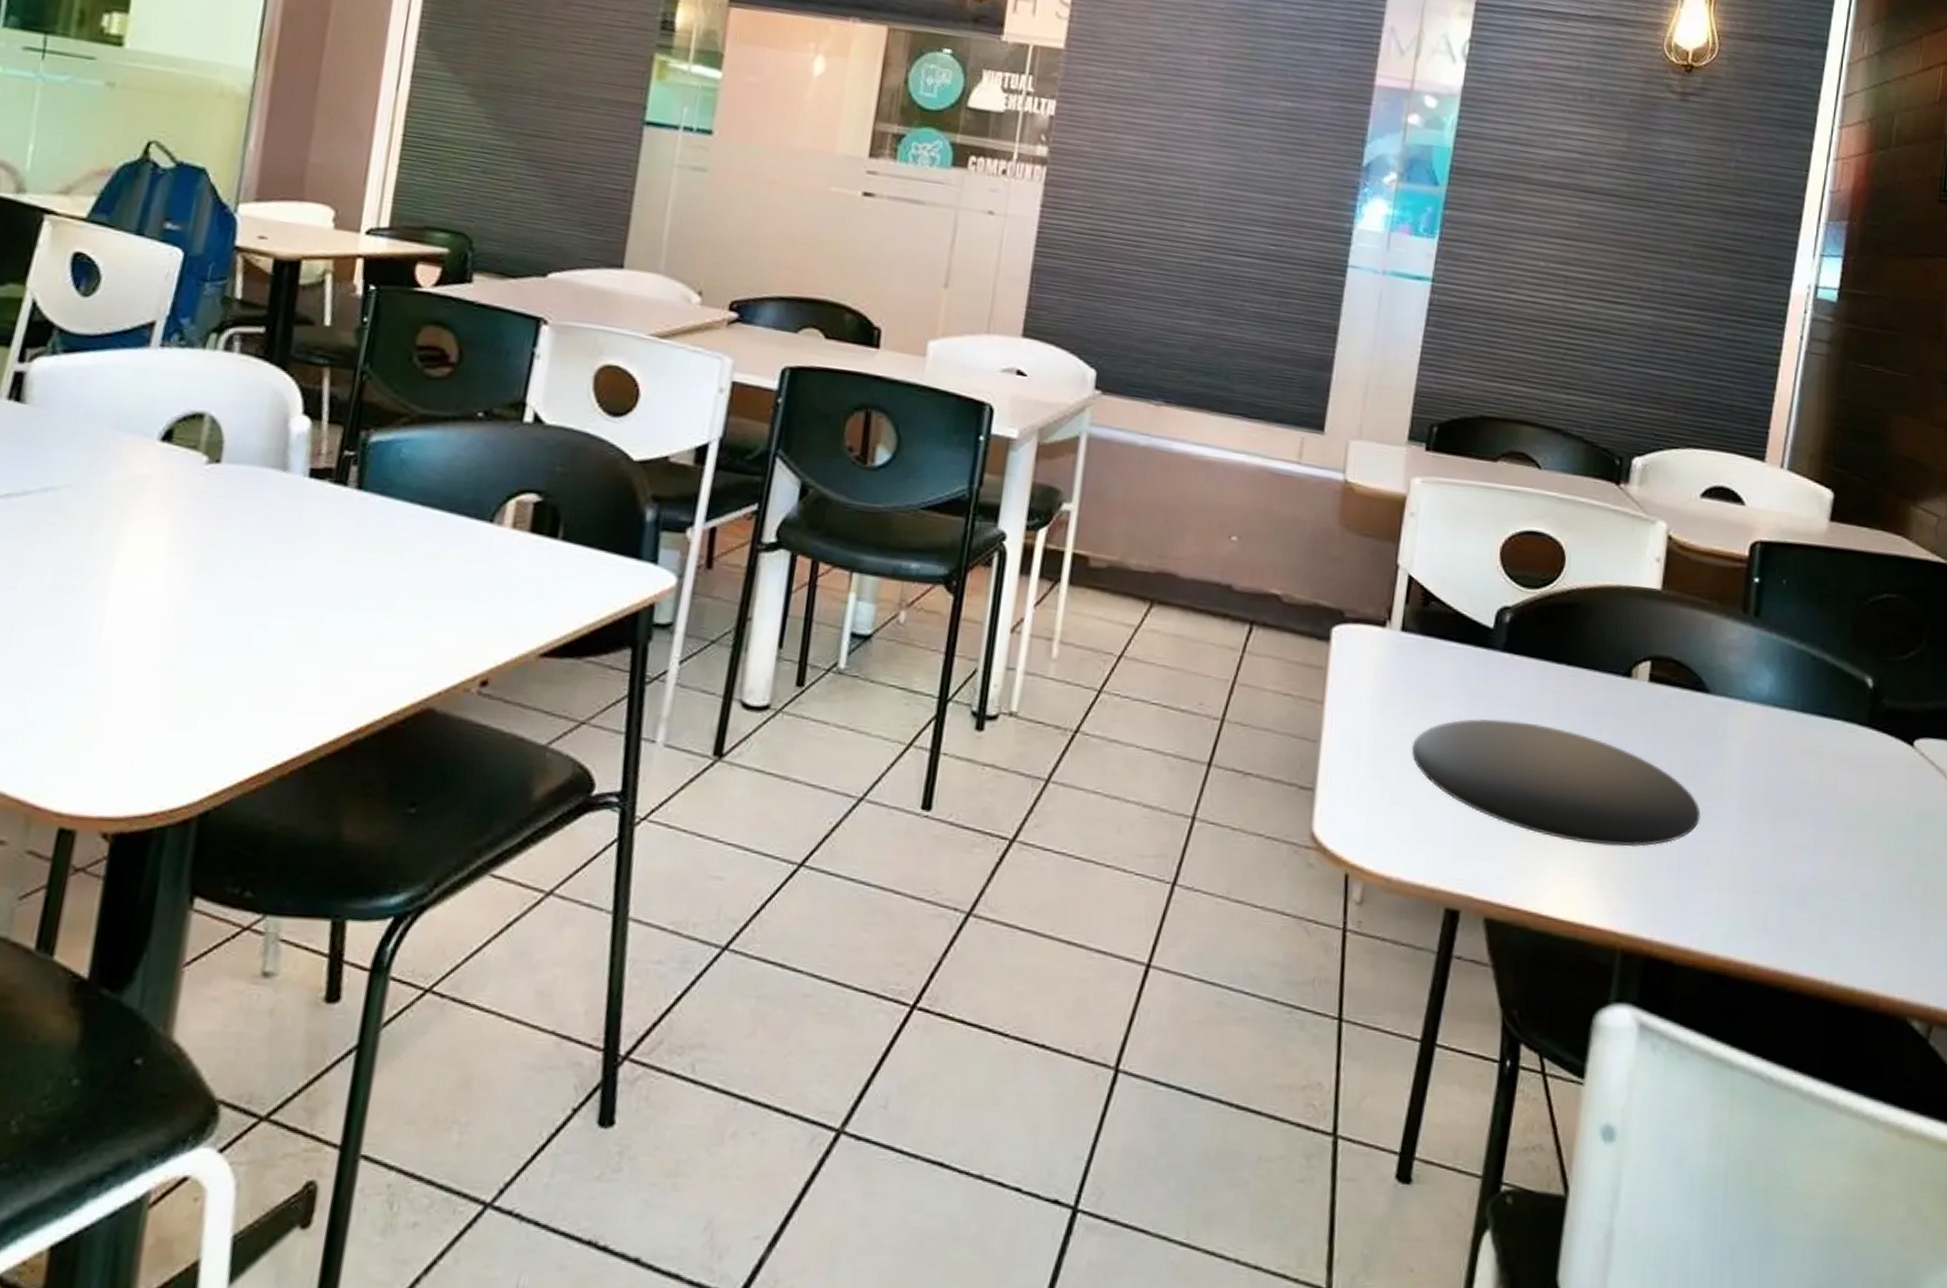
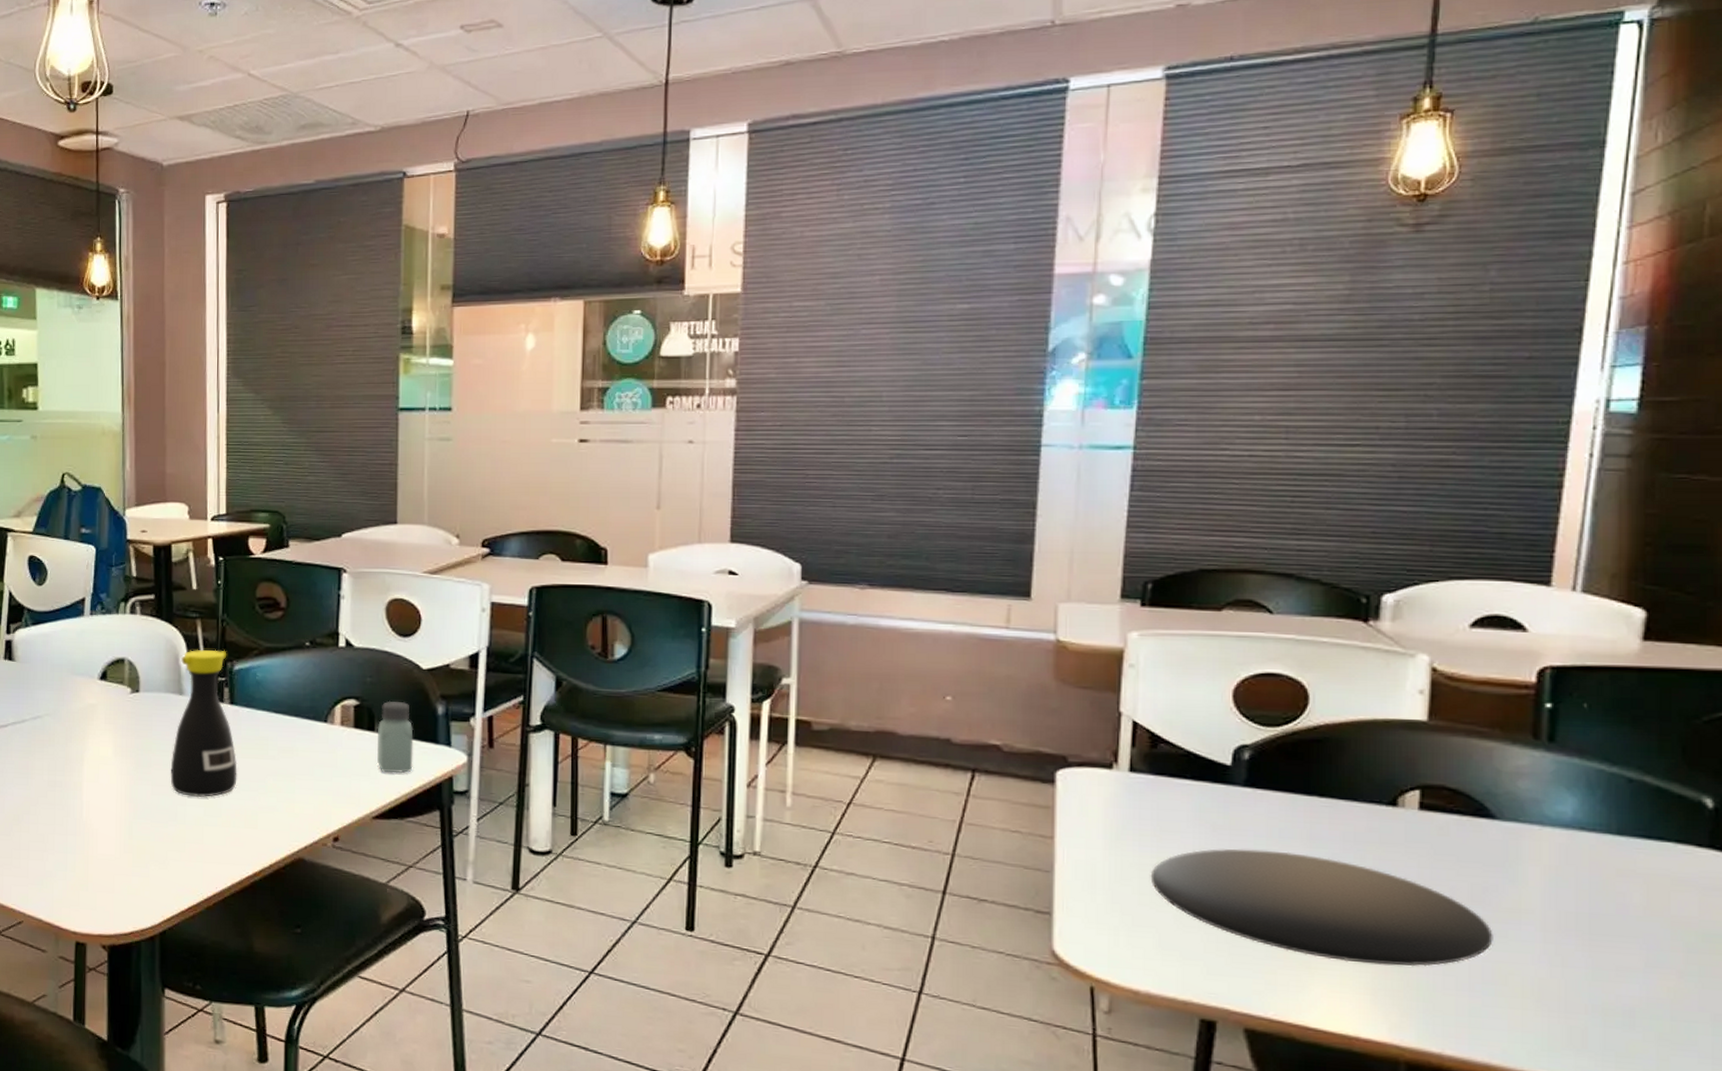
bottle: none [250,409,363,619] -> present [170,649,237,798]
saltshaker: none [556,498,611,597] -> present [377,700,414,774]

